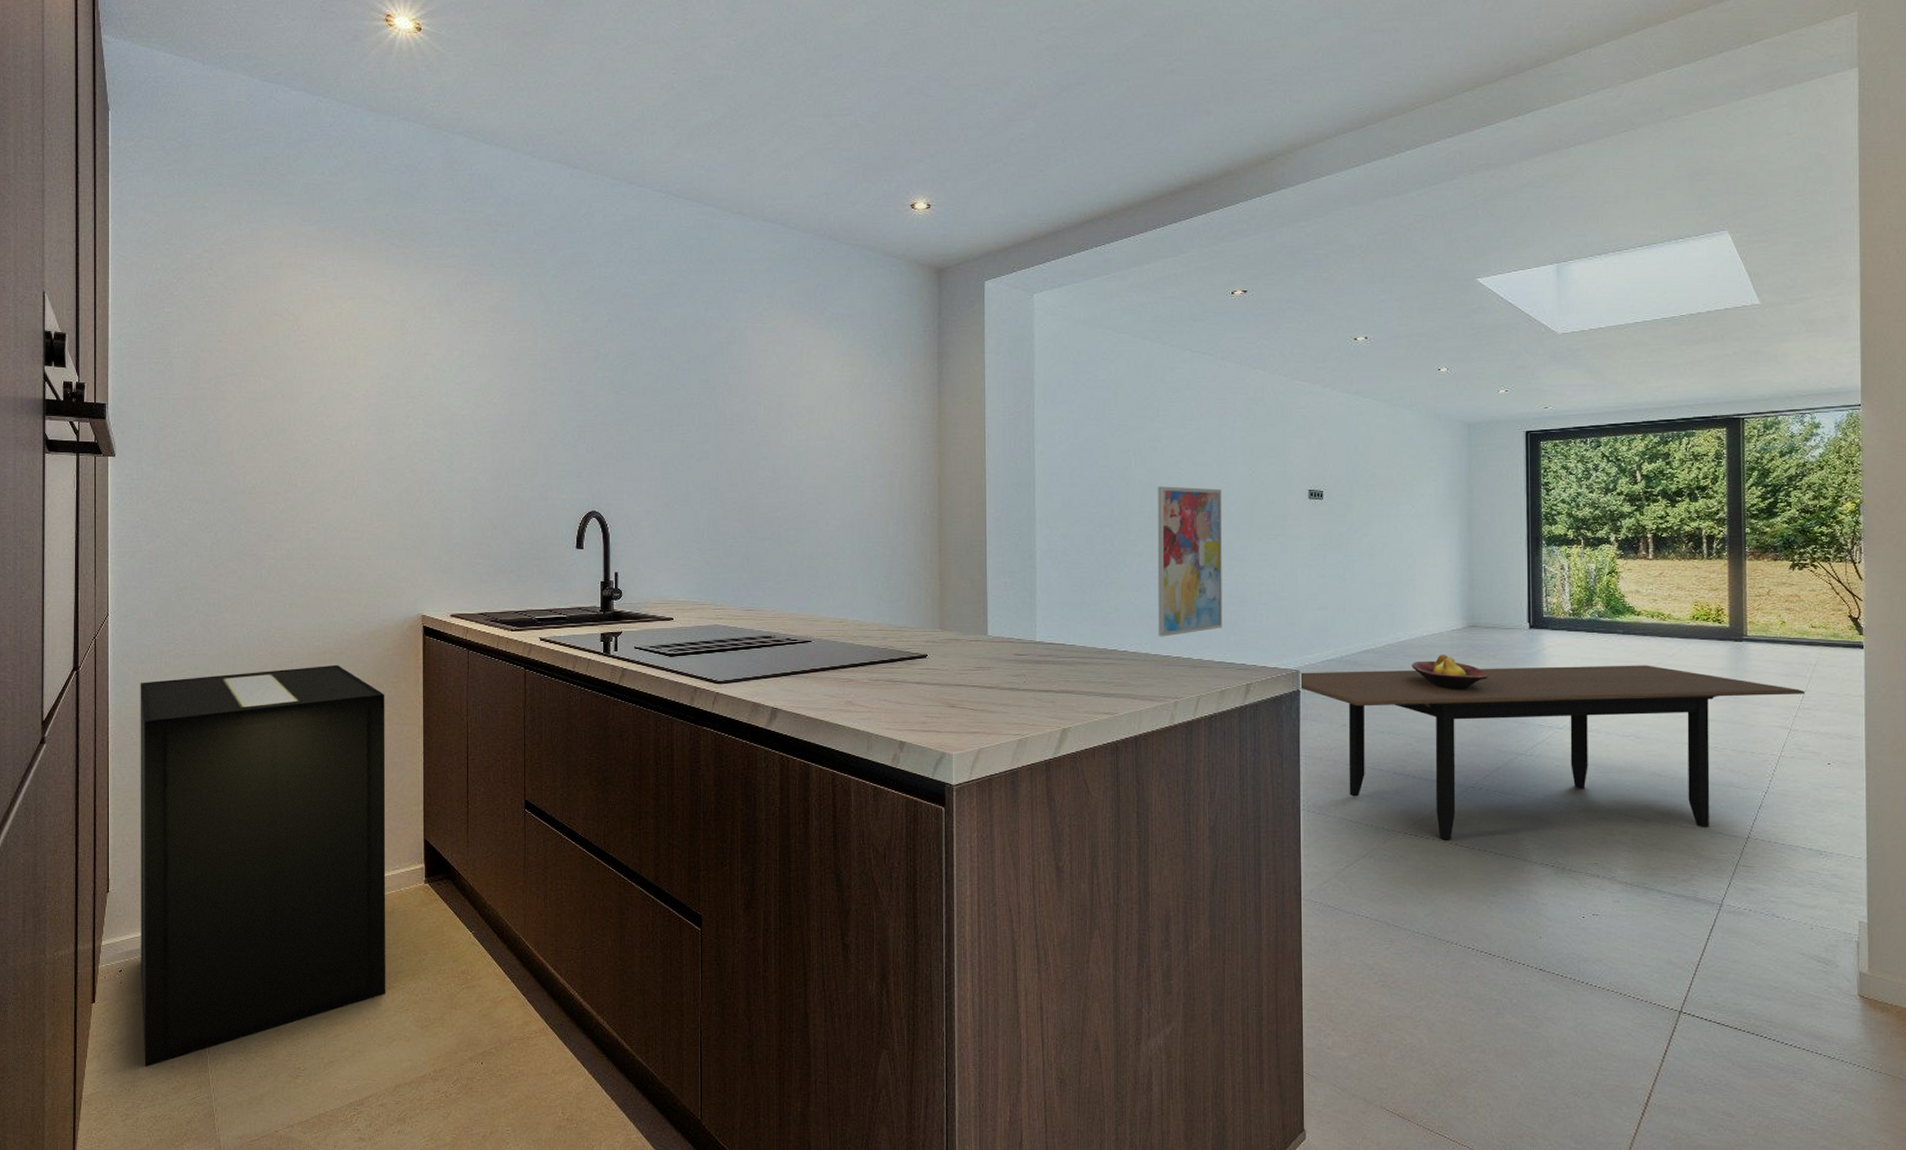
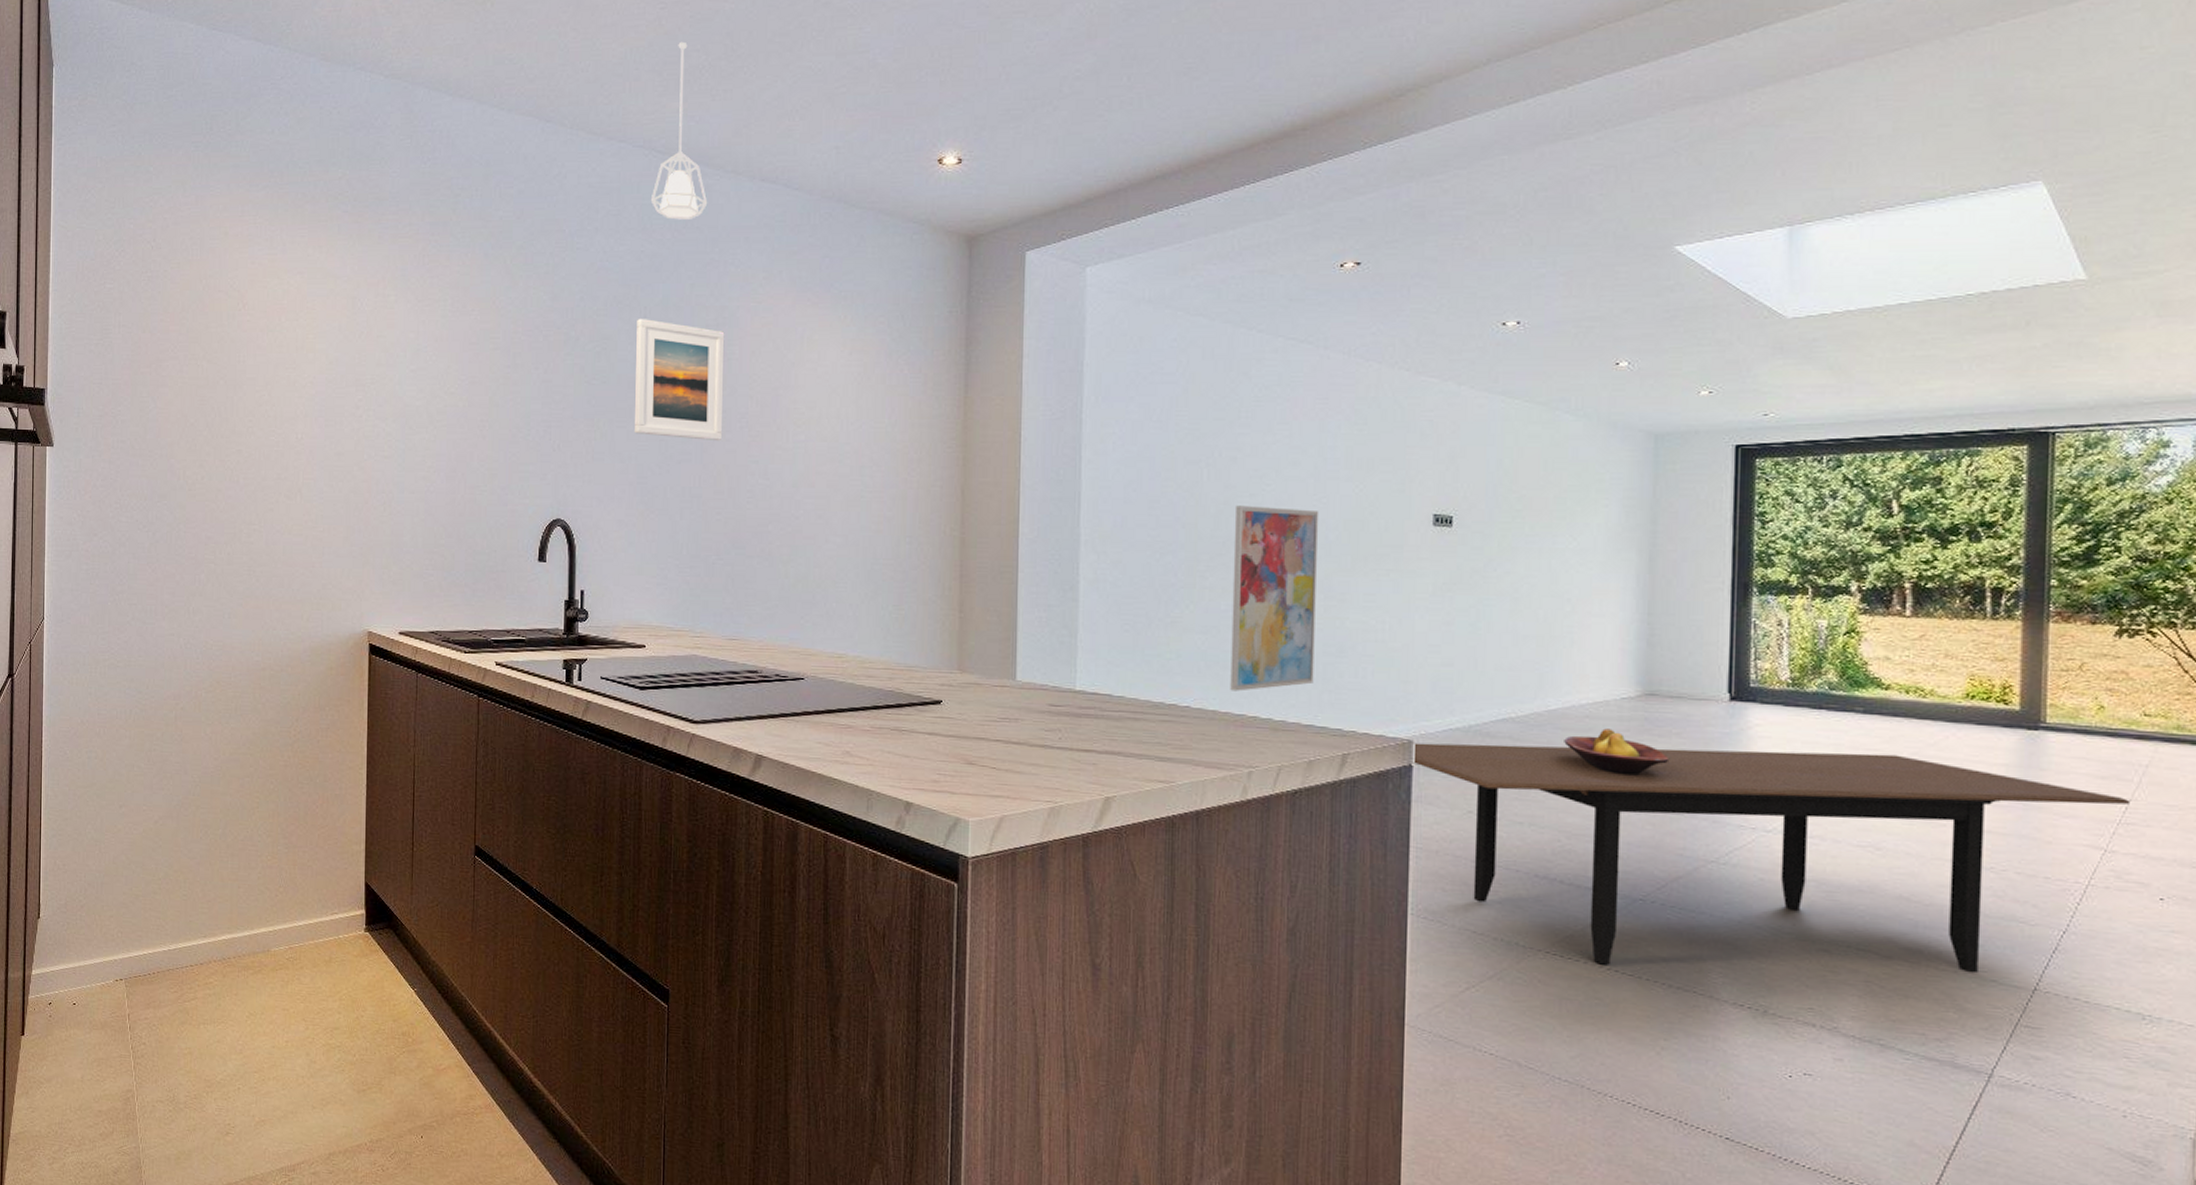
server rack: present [140,664,386,1067] -> none [70,683,327,1109]
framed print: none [658,337,736,441] -> present [633,318,725,440]
pendant lamp: none [668,102,718,253] -> present [650,41,708,220]

